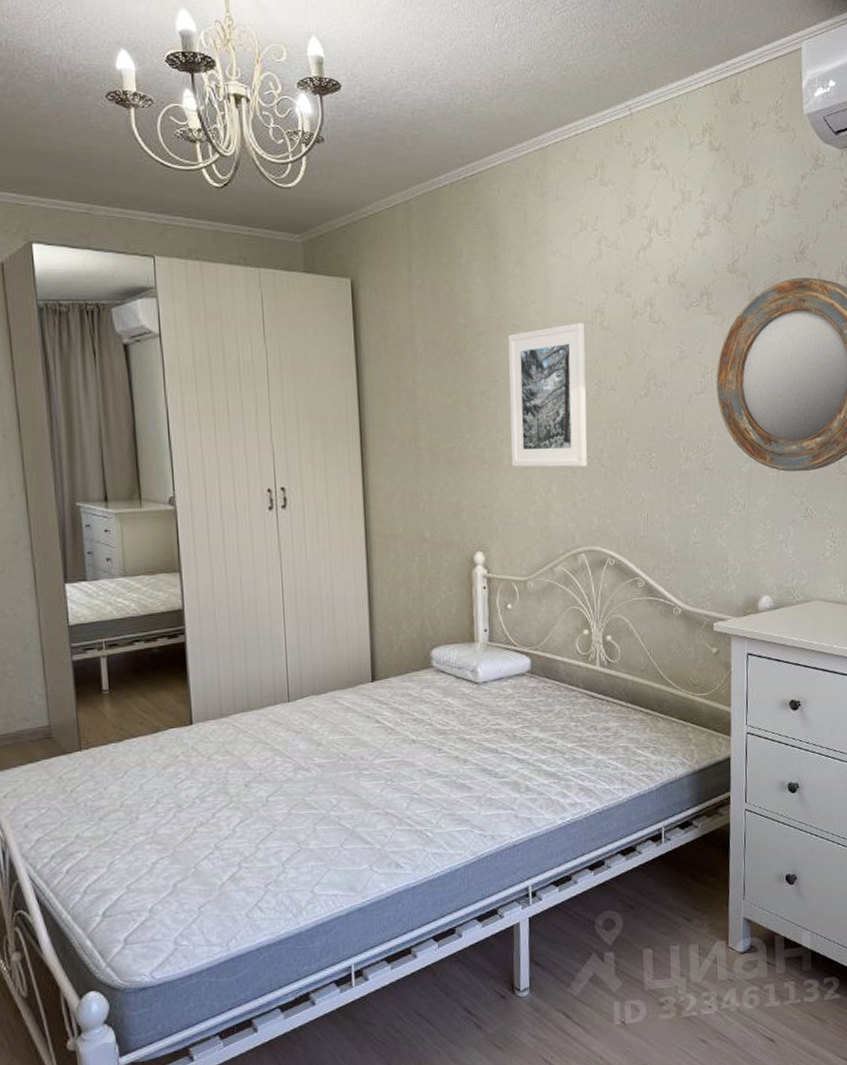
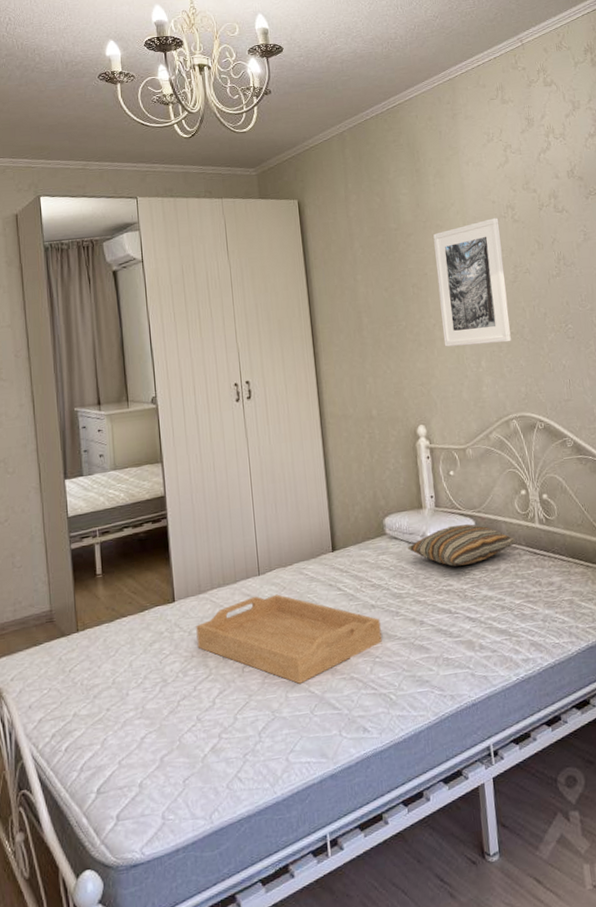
serving tray: none [216,723,421,816] -> present [196,594,382,684]
pillow: none [455,661,574,705] -> present [408,524,516,567]

